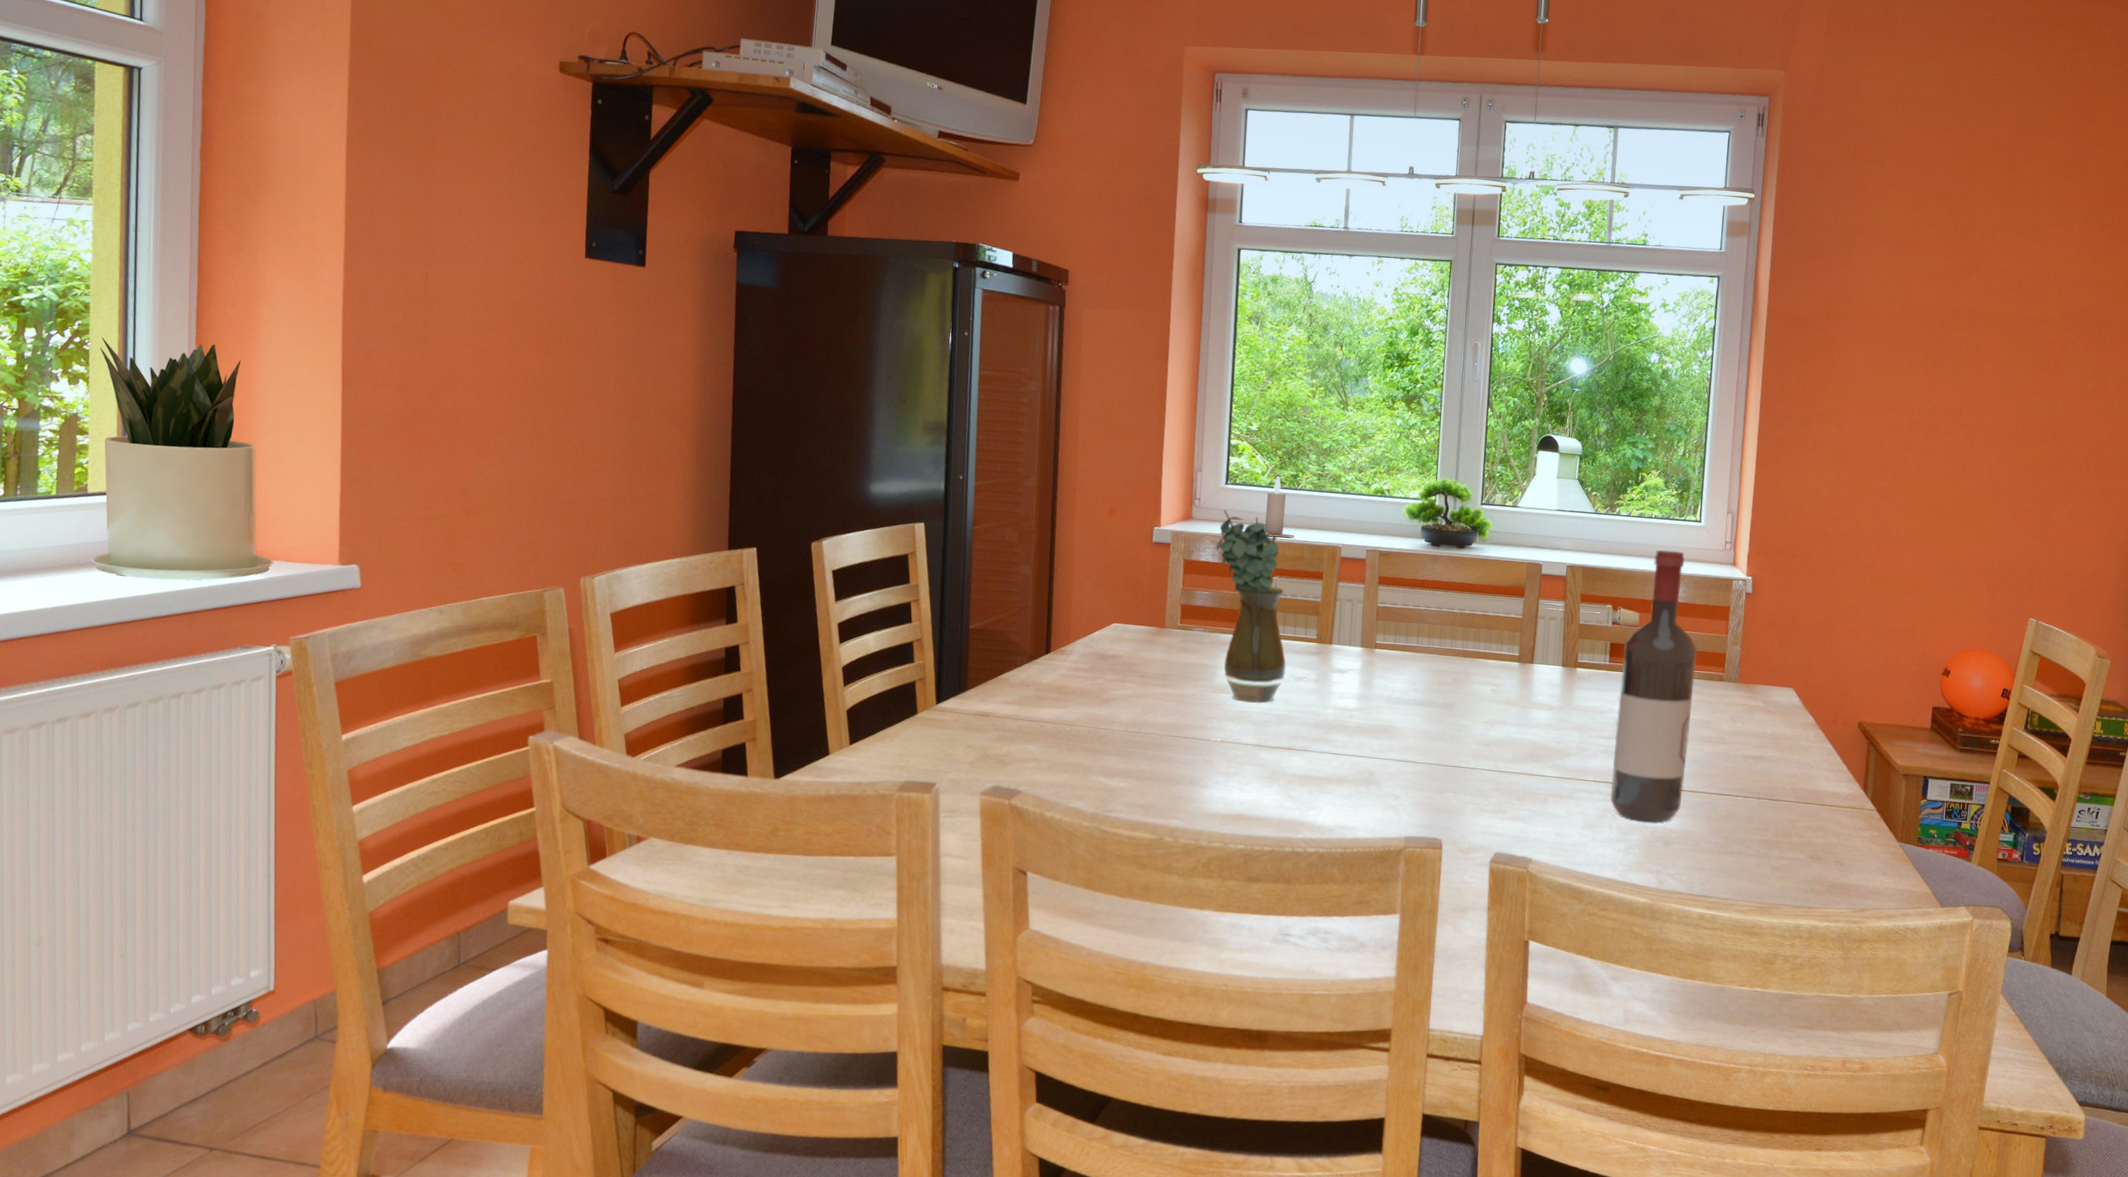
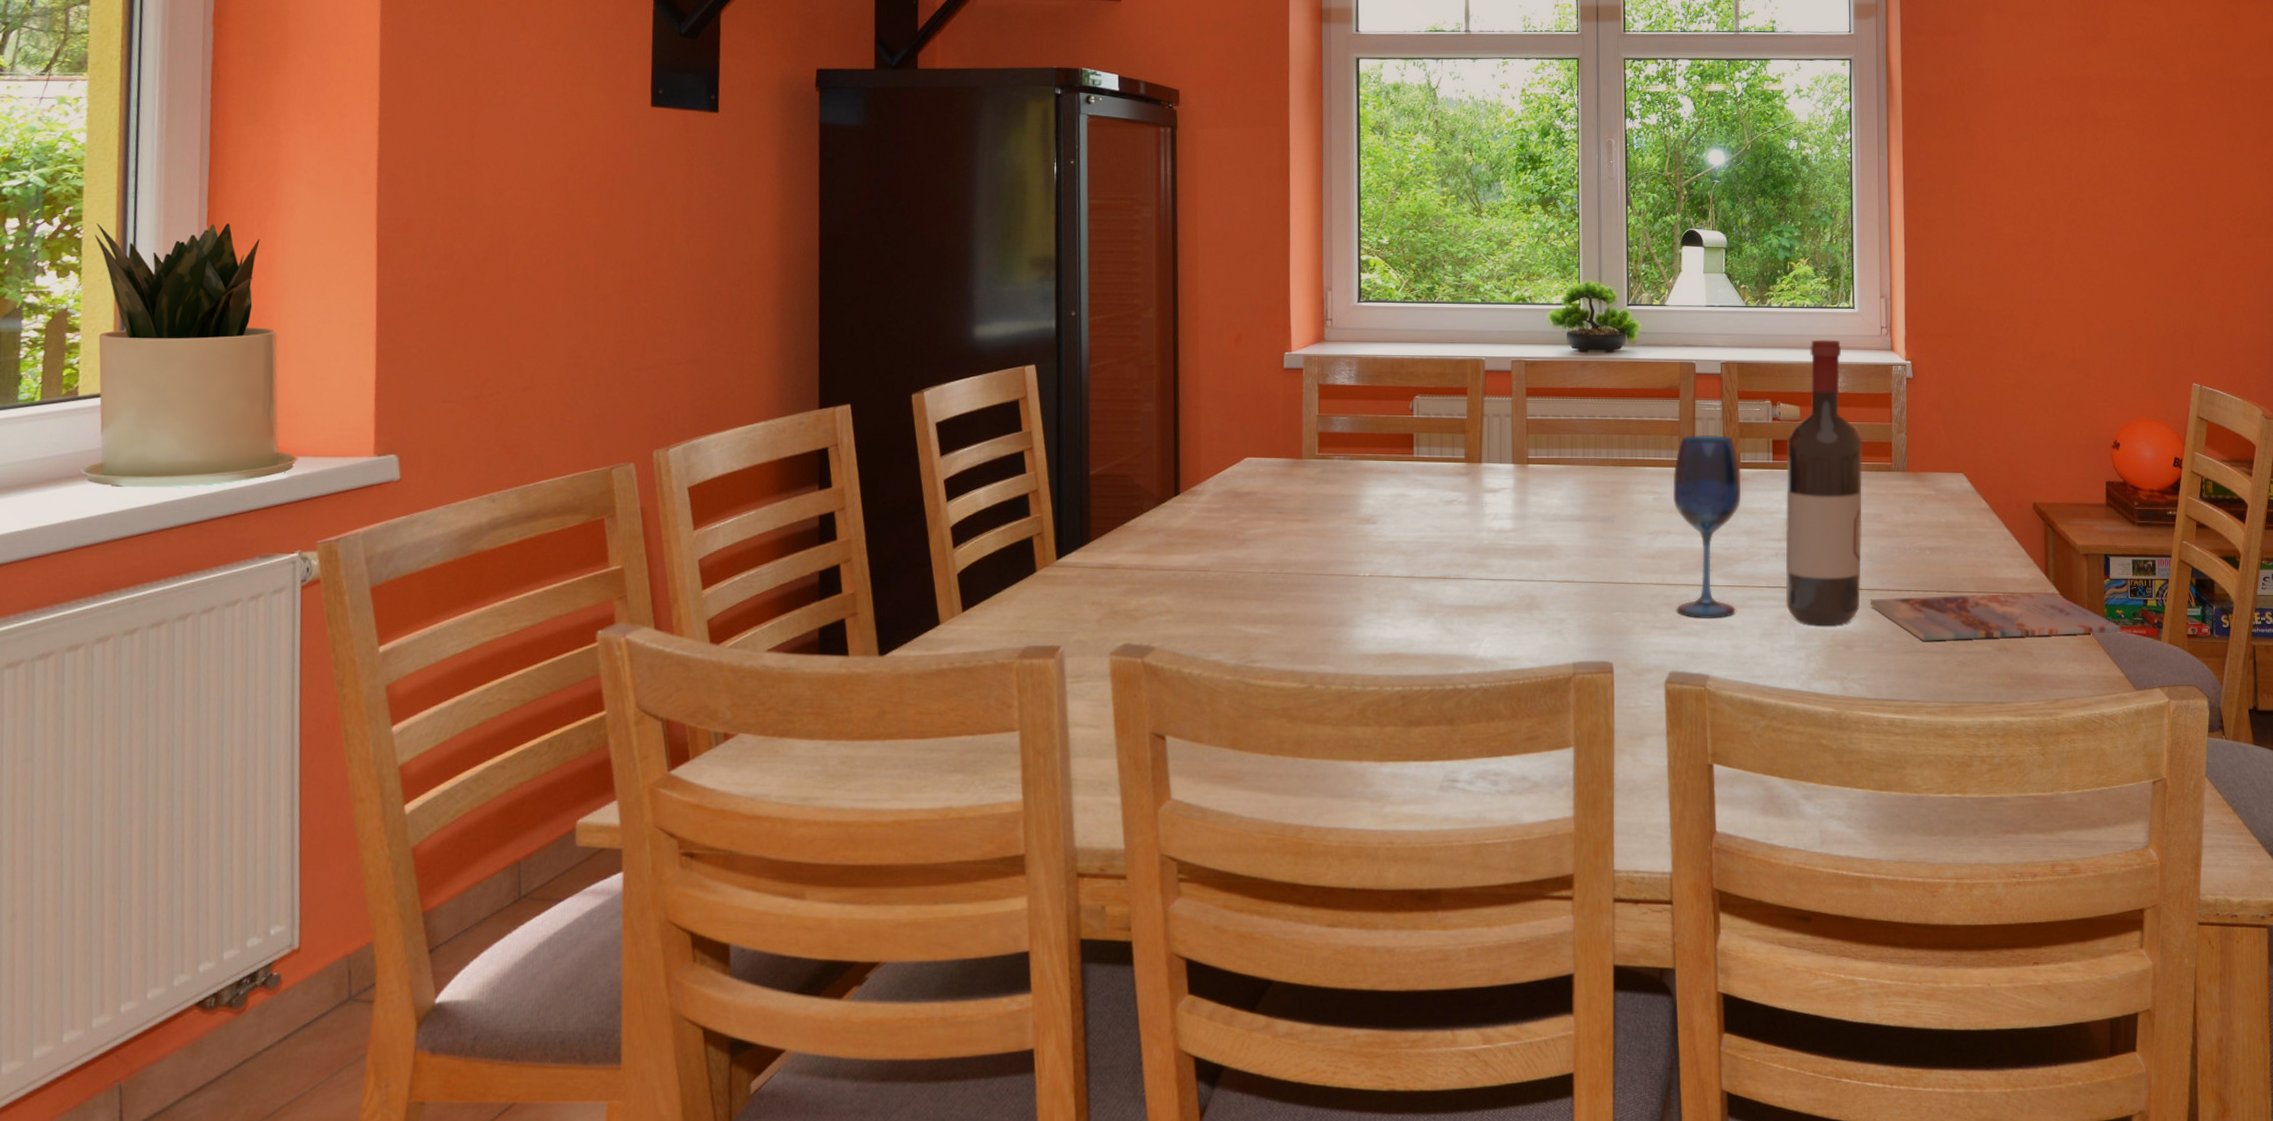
vase: present [1215,509,1286,703] -> none [1350,328,1434,531]
candle: present [1265,476,1294,538] -> none [1403,290,1434,354]
wineglass: none [1506,632,1578,806] -> present [1672,435,1742,617]
magazine: none [1690,800,1933,852] -> present [1869,592,2121,641]

